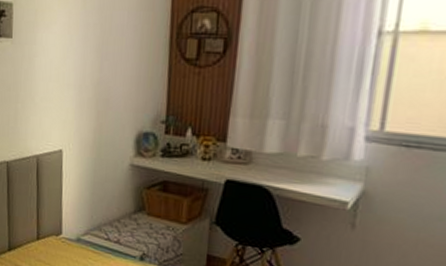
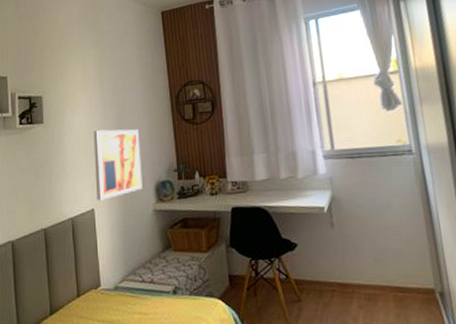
wall art: none [66,56,125,142] -> present [93,129,143,201]

